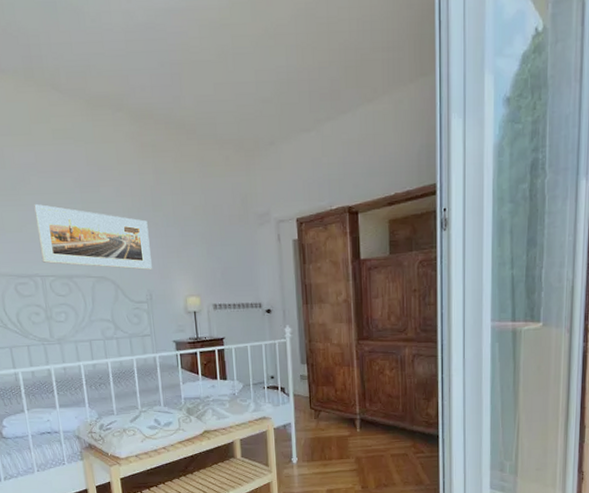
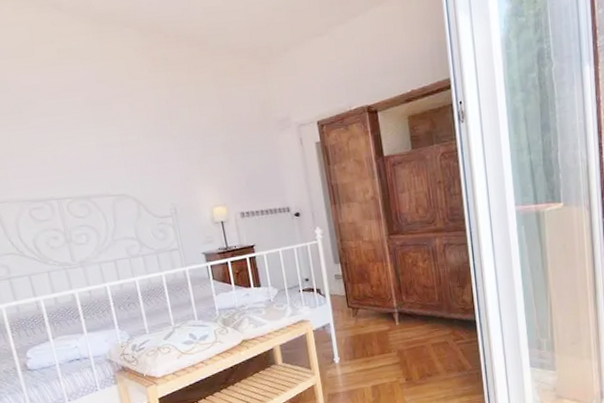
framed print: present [34,204,152,270] -> none [43,126,174,186]

